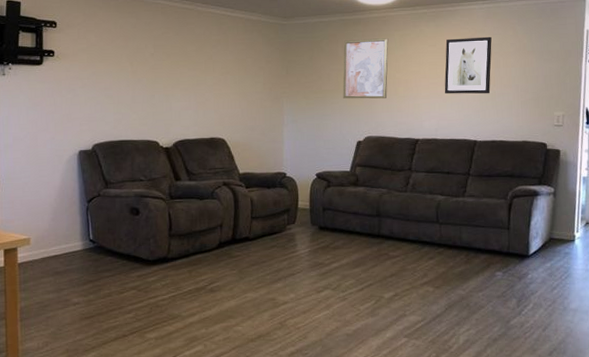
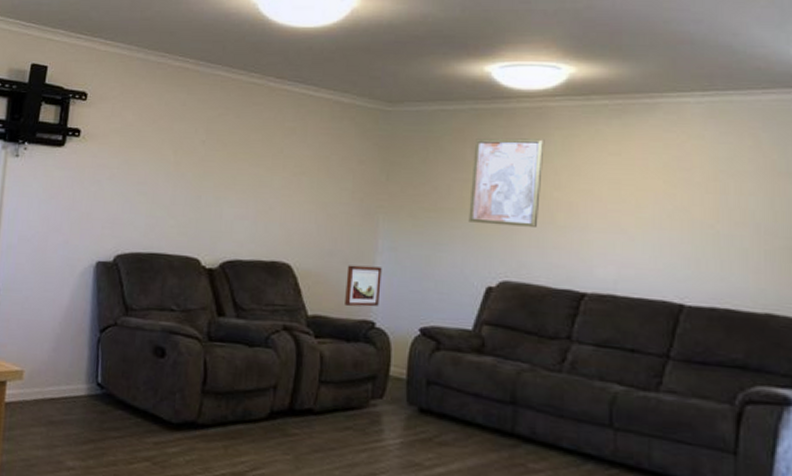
wall art: none [264,134,288,163] -> present [345,265,382,307]
wall art: present [444,36,492,94] -> none [631,145,716,234]

